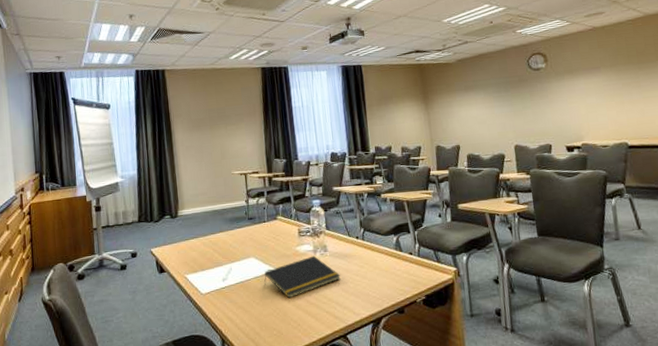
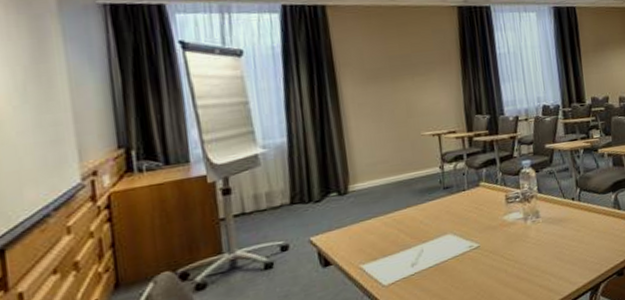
notepad: present [264,255,341,299] -> none [464,224,555,277]

